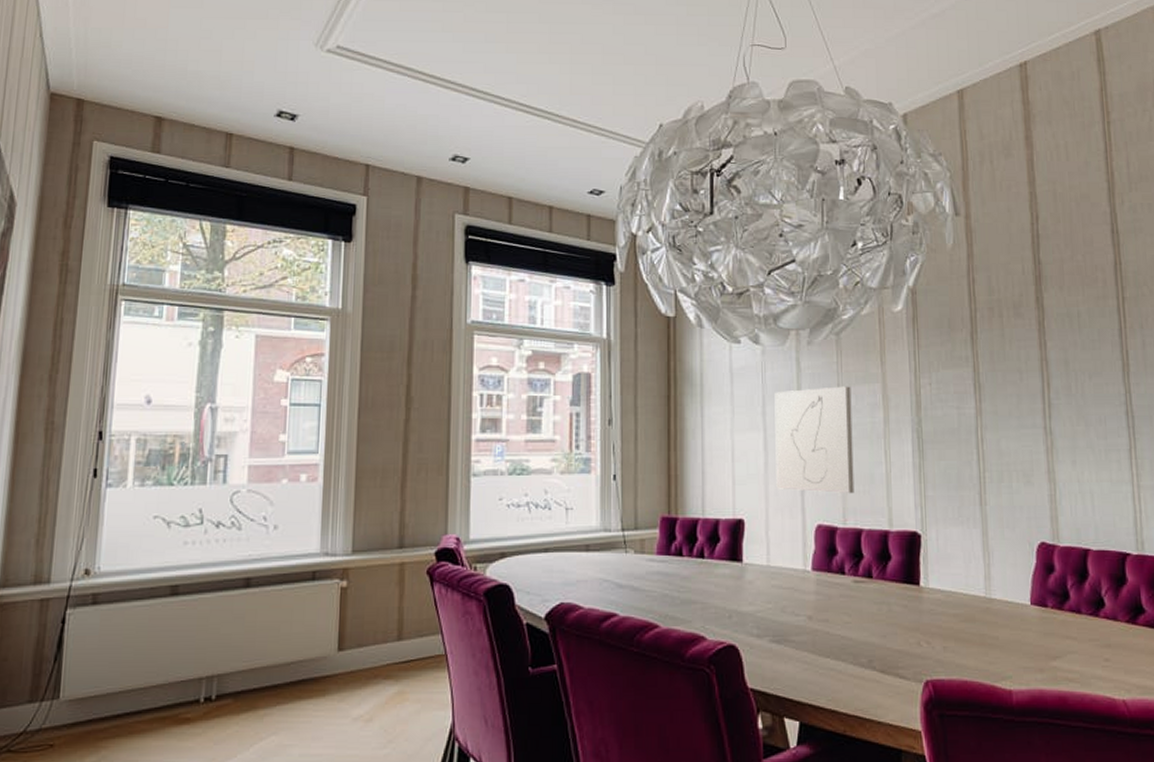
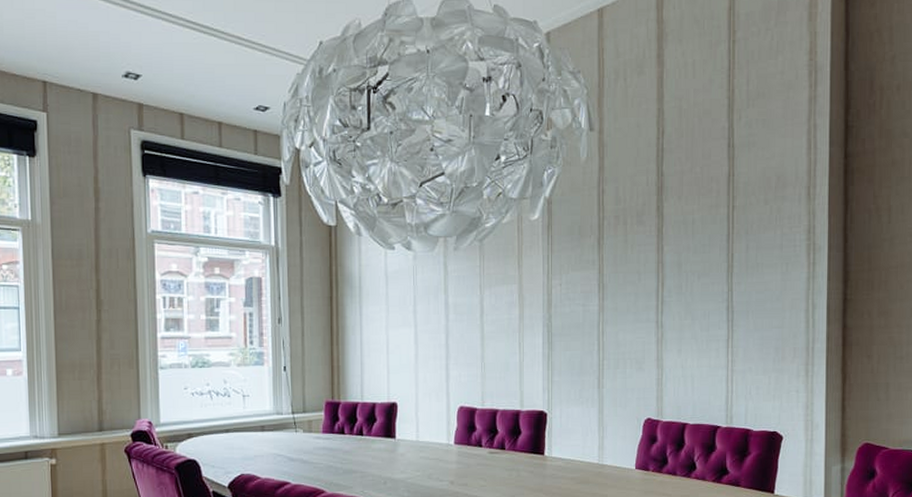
wall art: present [774,386,855,494] -> none [424,287,492,380]

